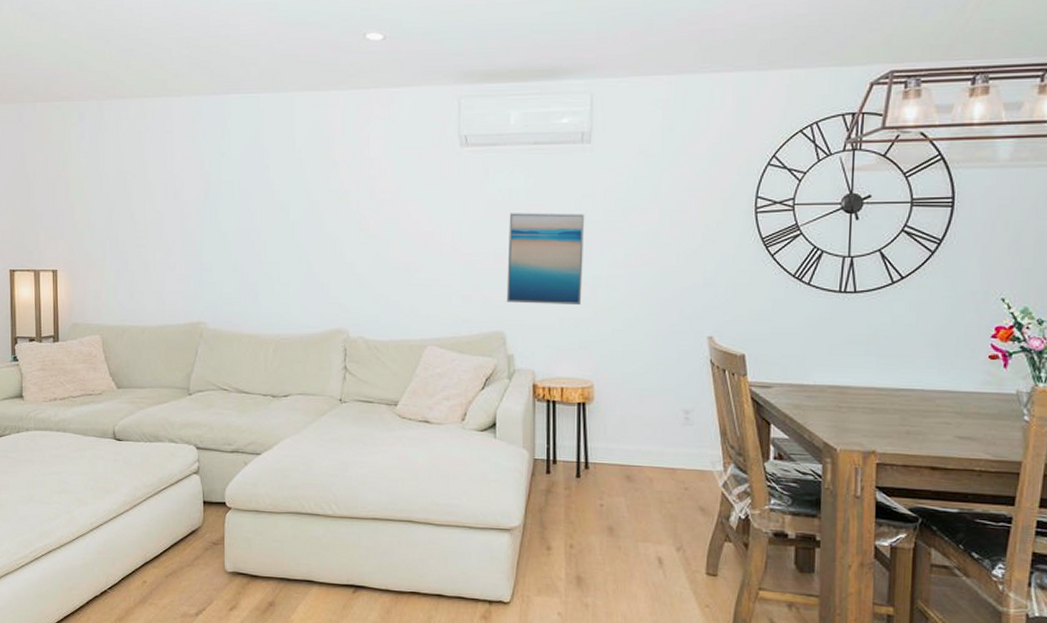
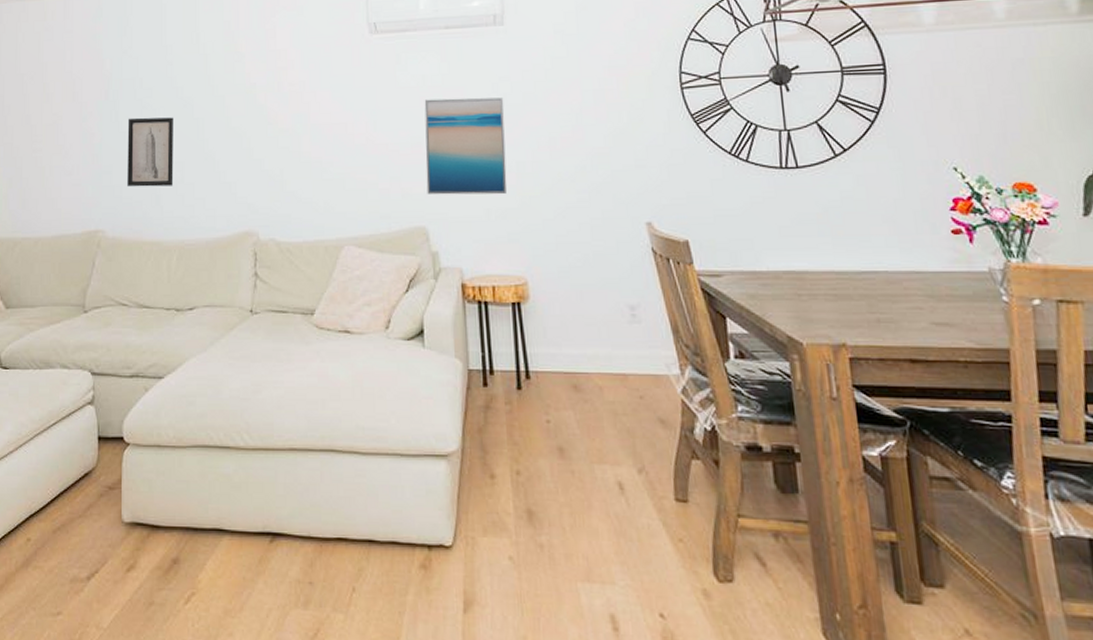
wall art: none [226,218,270,284] -> present [127,117,174,187]

